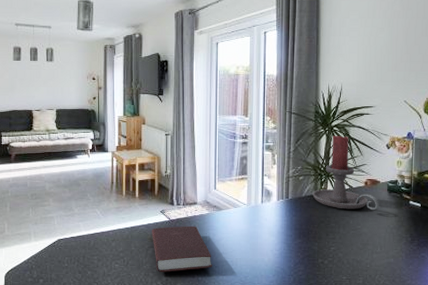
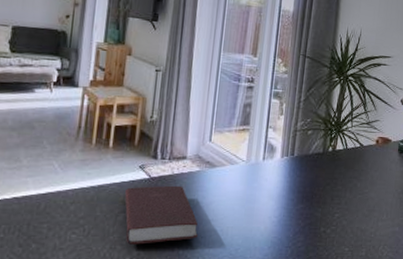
candle holder: present [312,135,379,211] -> none [320,85,389,173]

